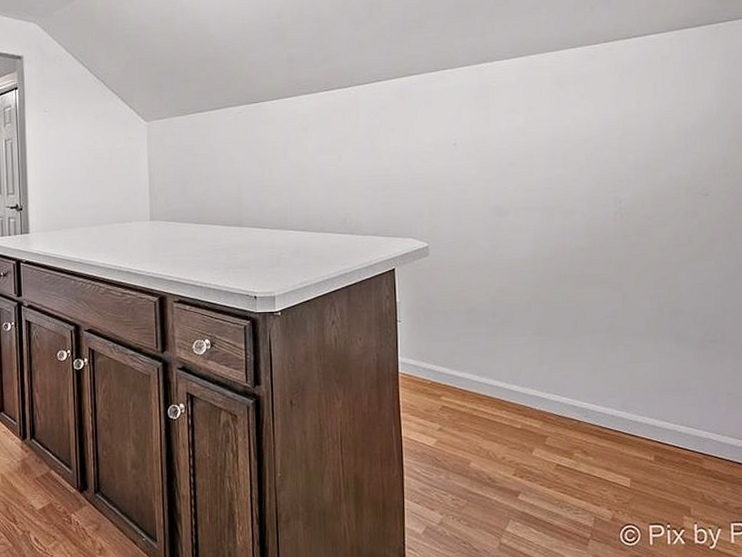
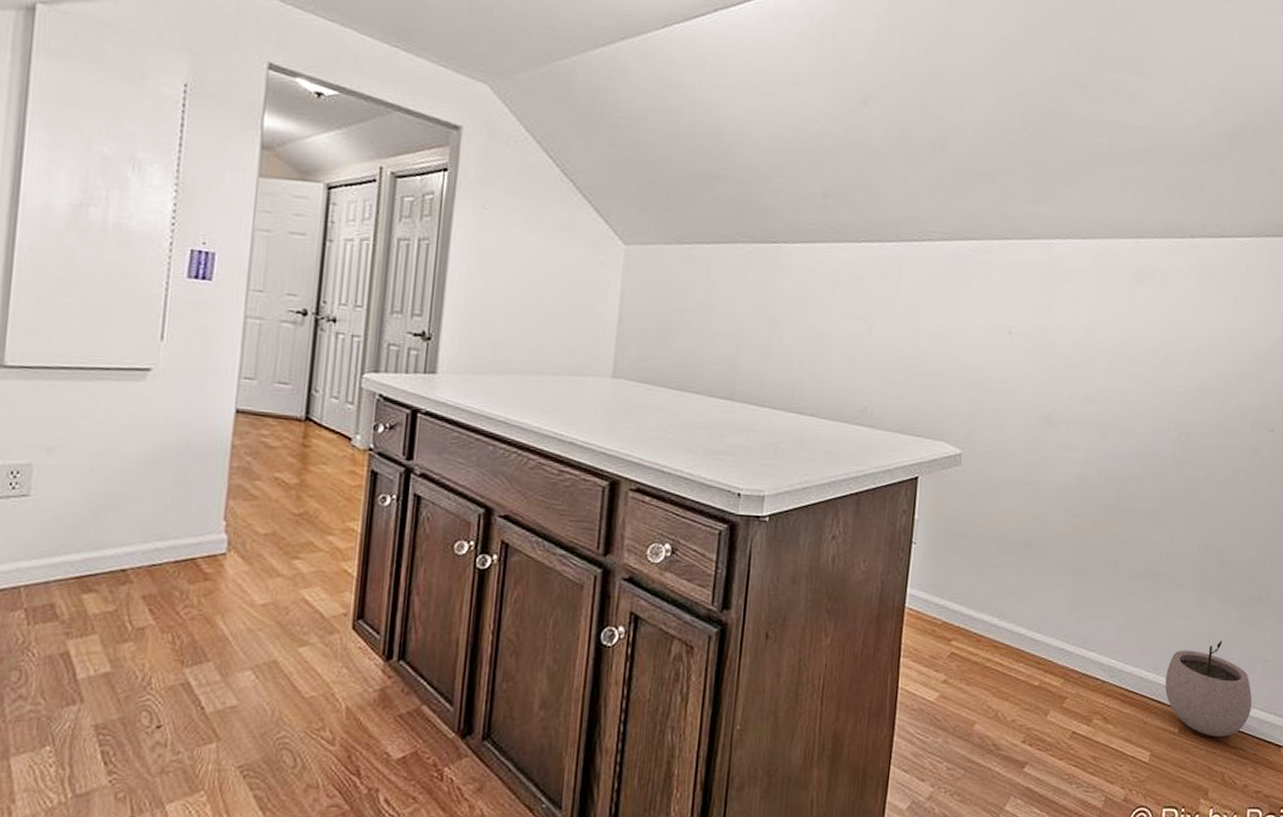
plant pot: none [635,380,722,462] -> present [1165,640,1252,737]

